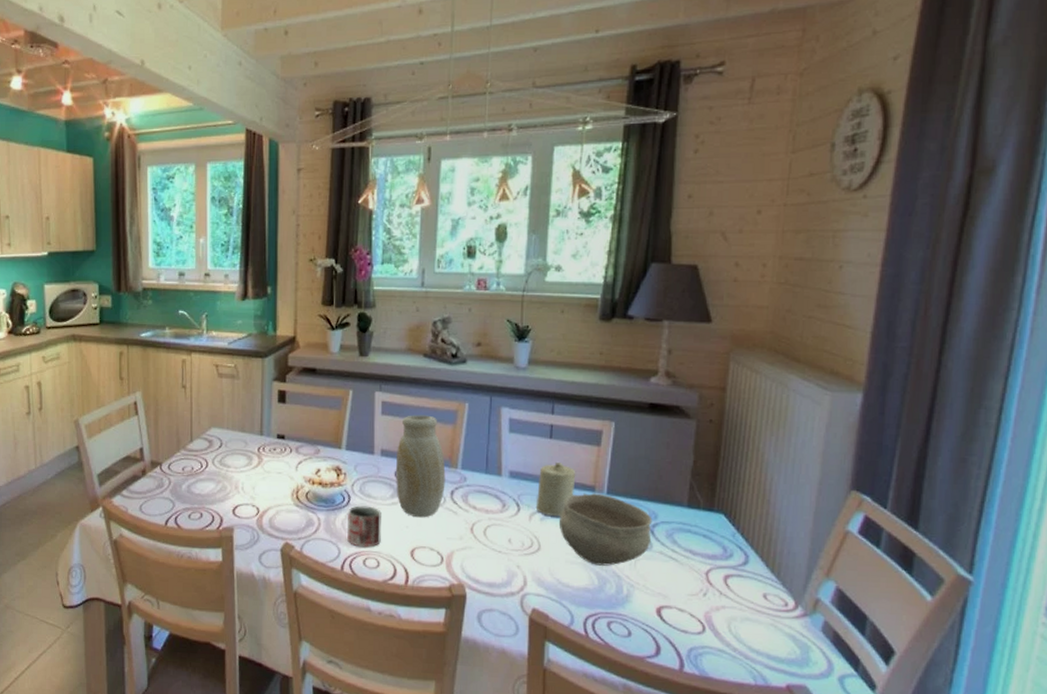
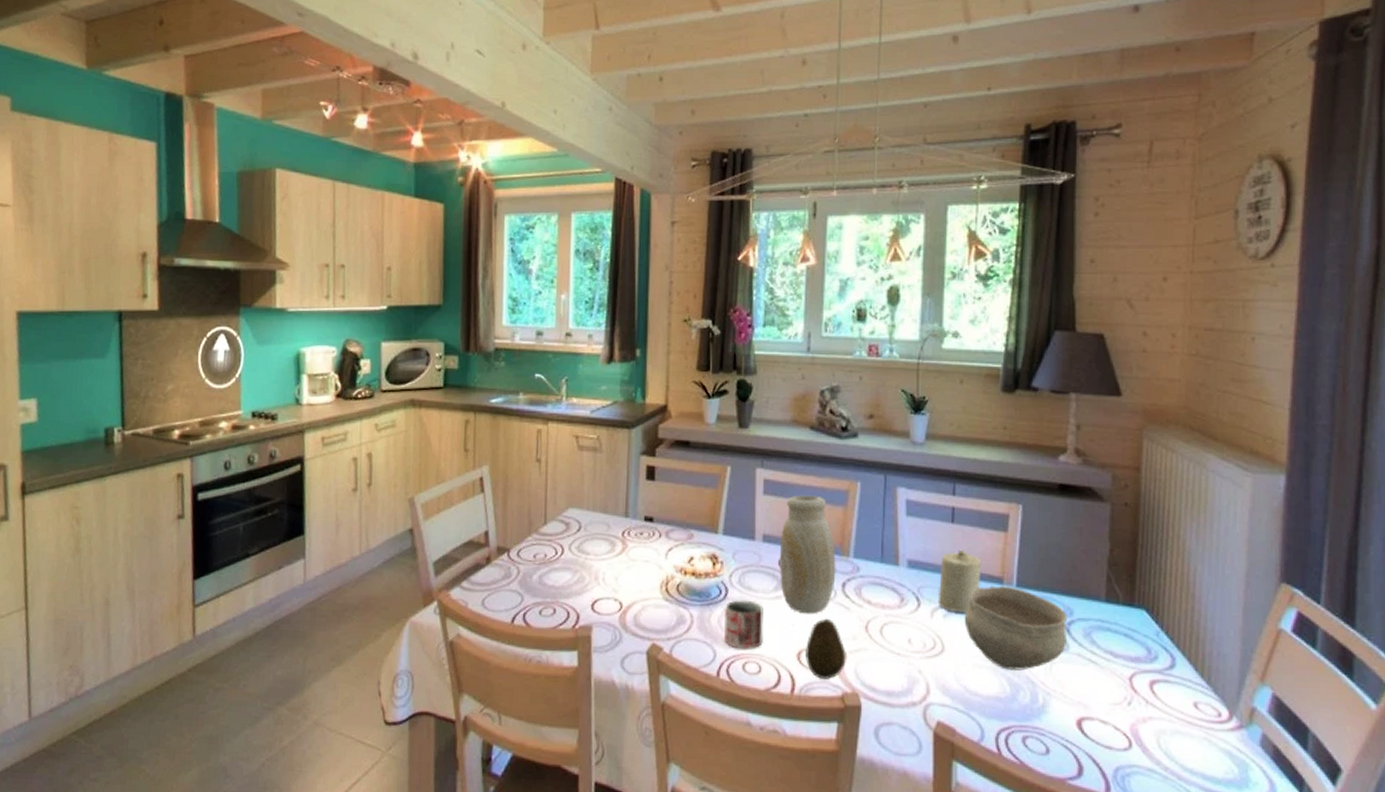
fruit: none [418,521,455,573] -> present [806,618,848,679]

